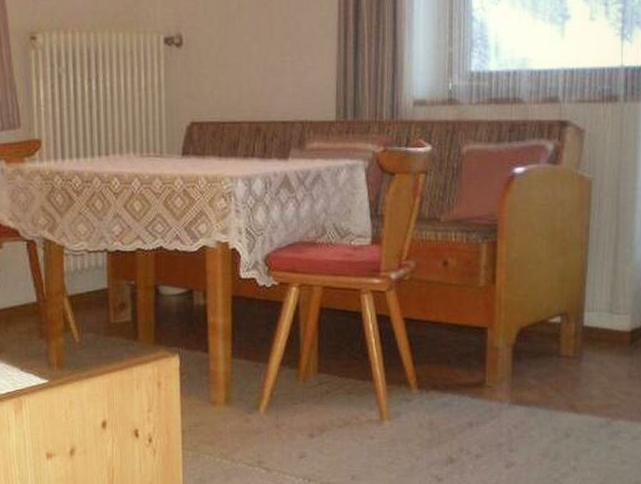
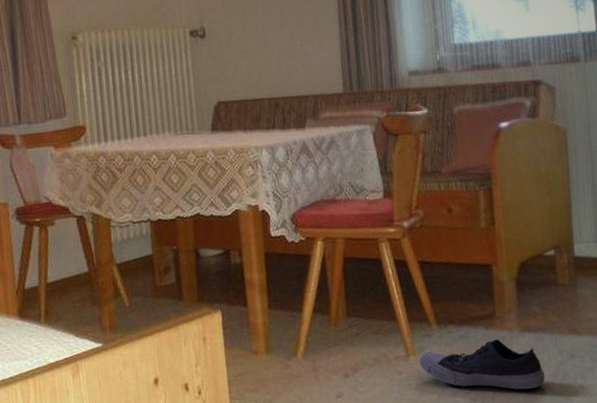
shoe: none [394,409,534,467] -> present [419,338,545,390]

